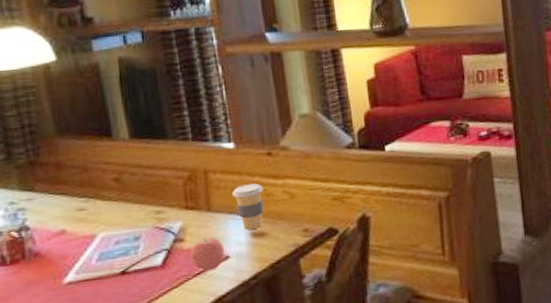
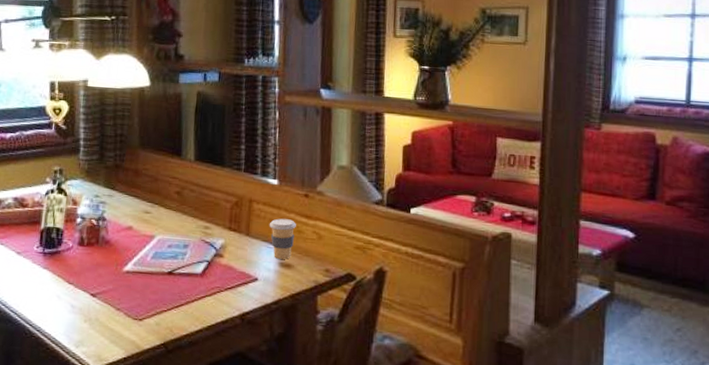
apple: present [190,237,225,271] -> none [226,258,255,288]

